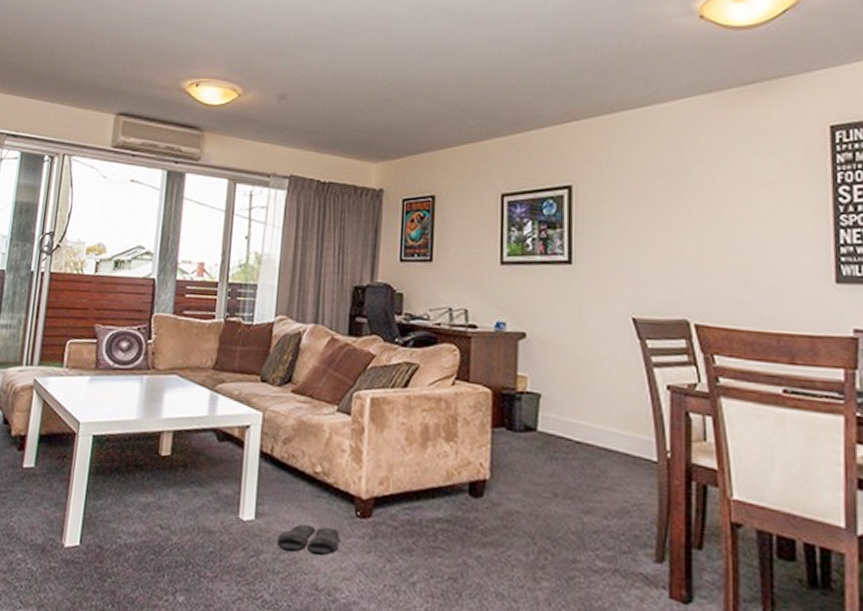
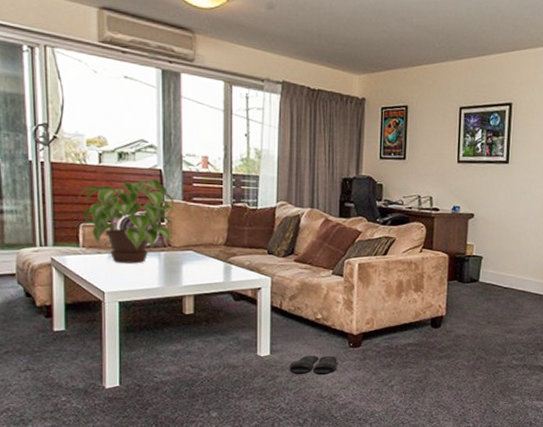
plant: none [63,288,168,389] -> present [76,178,179,264]

